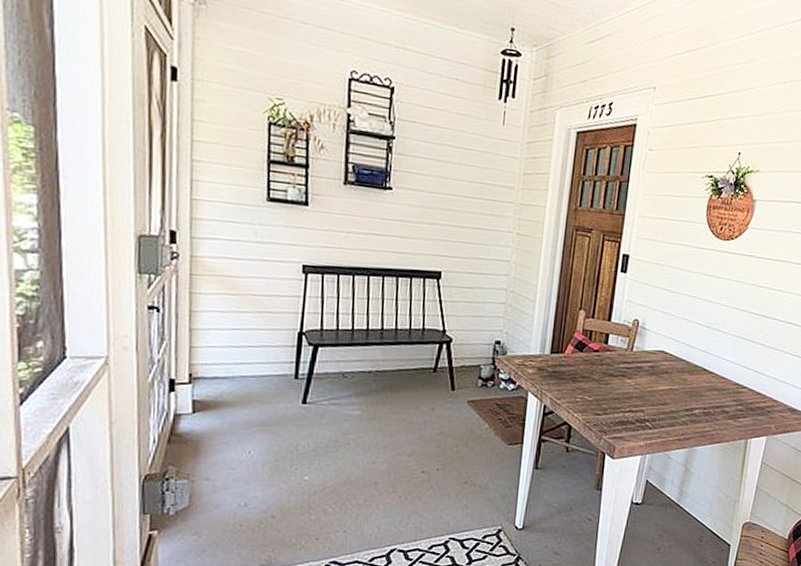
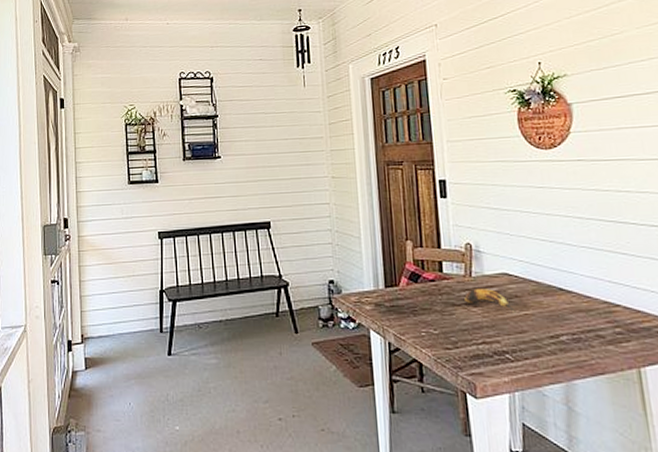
banana: none [622,362,663,387] -> present [464,289,516,314]

